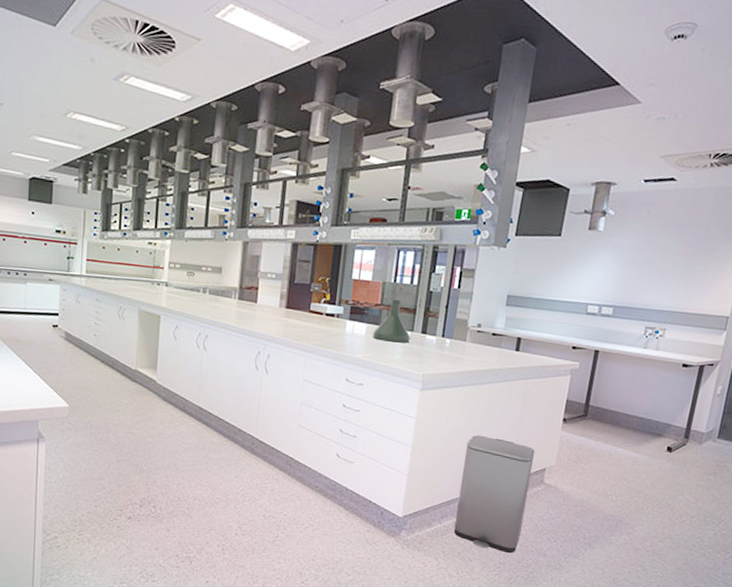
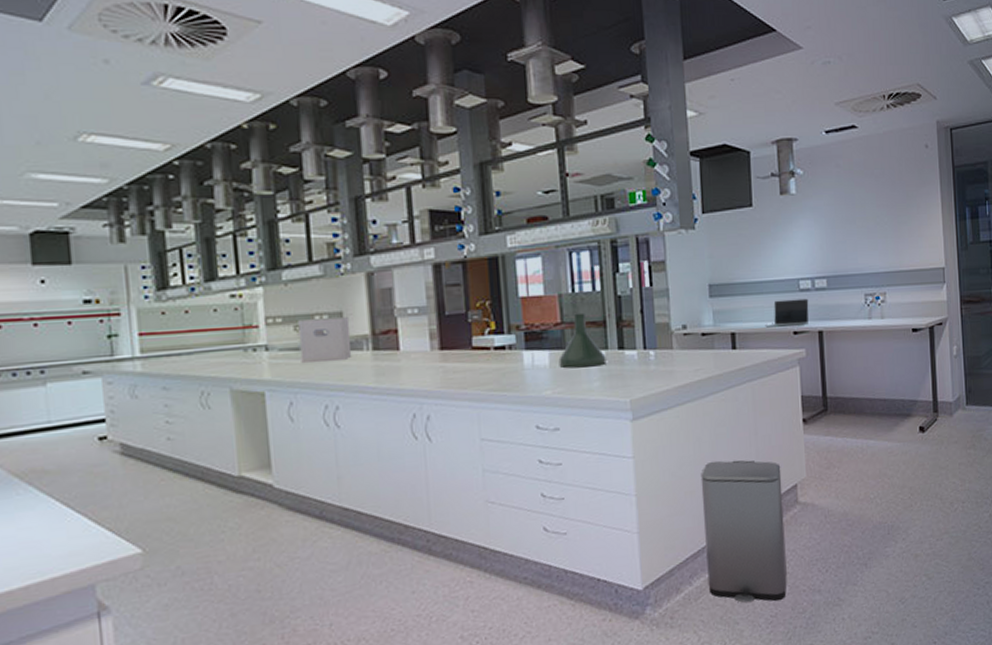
storage box: none [188,268,225,304] -> present [298,317,352,364]
laptop: none [548,318,593,343] -> present [765,298,809,328]

